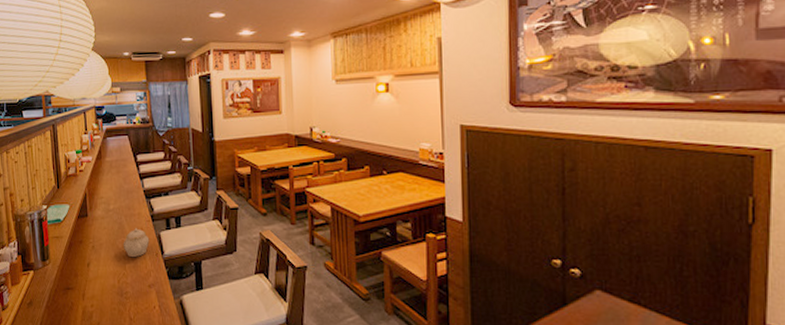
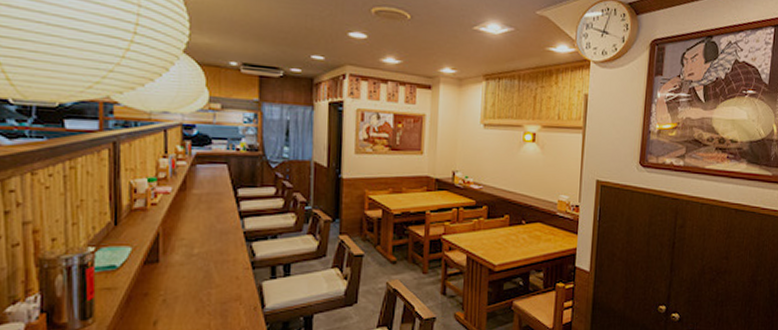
teapot: present [123,228,150,257] -> none [208,277,247,312]

